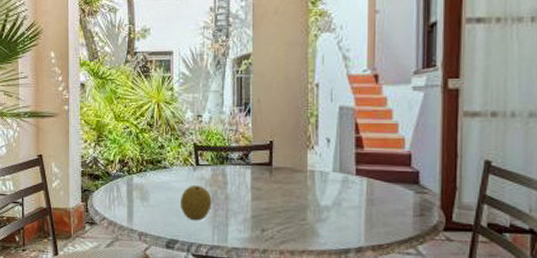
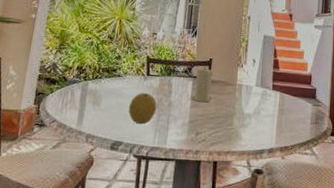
candle: none [251,151,278,193] -> present [191,66,213,102]

